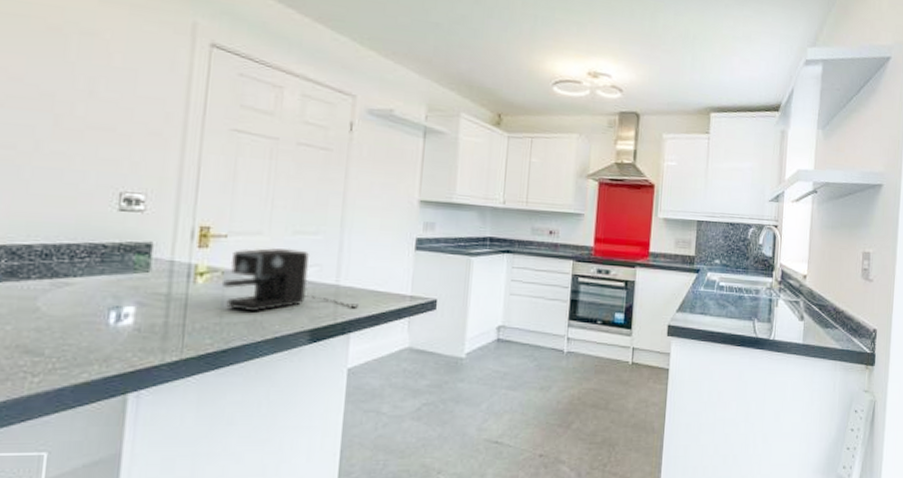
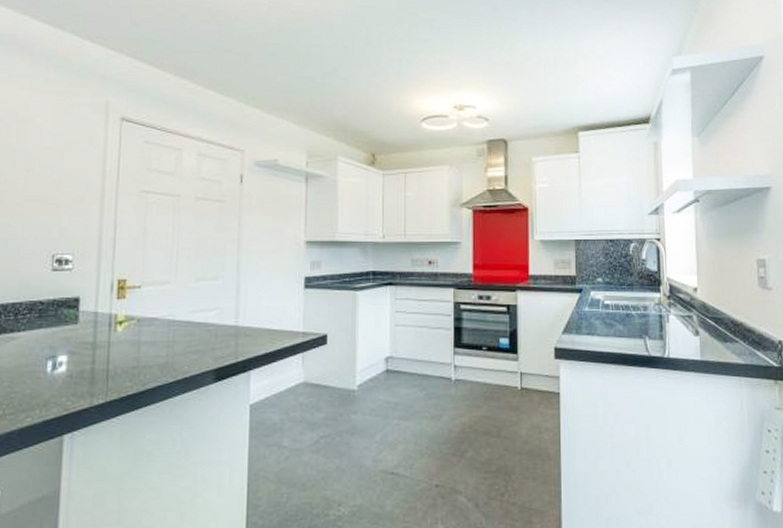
coffee maker: present [222,248,360,312] -> none [138,294,257,355]

